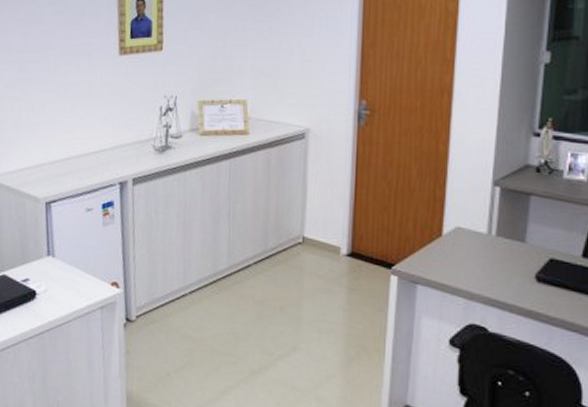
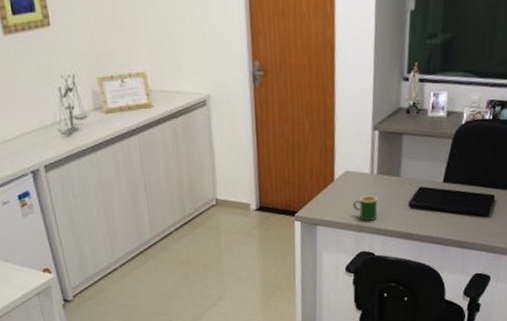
mug: none [464,258,495,289] -> present [353,195,378,221]

